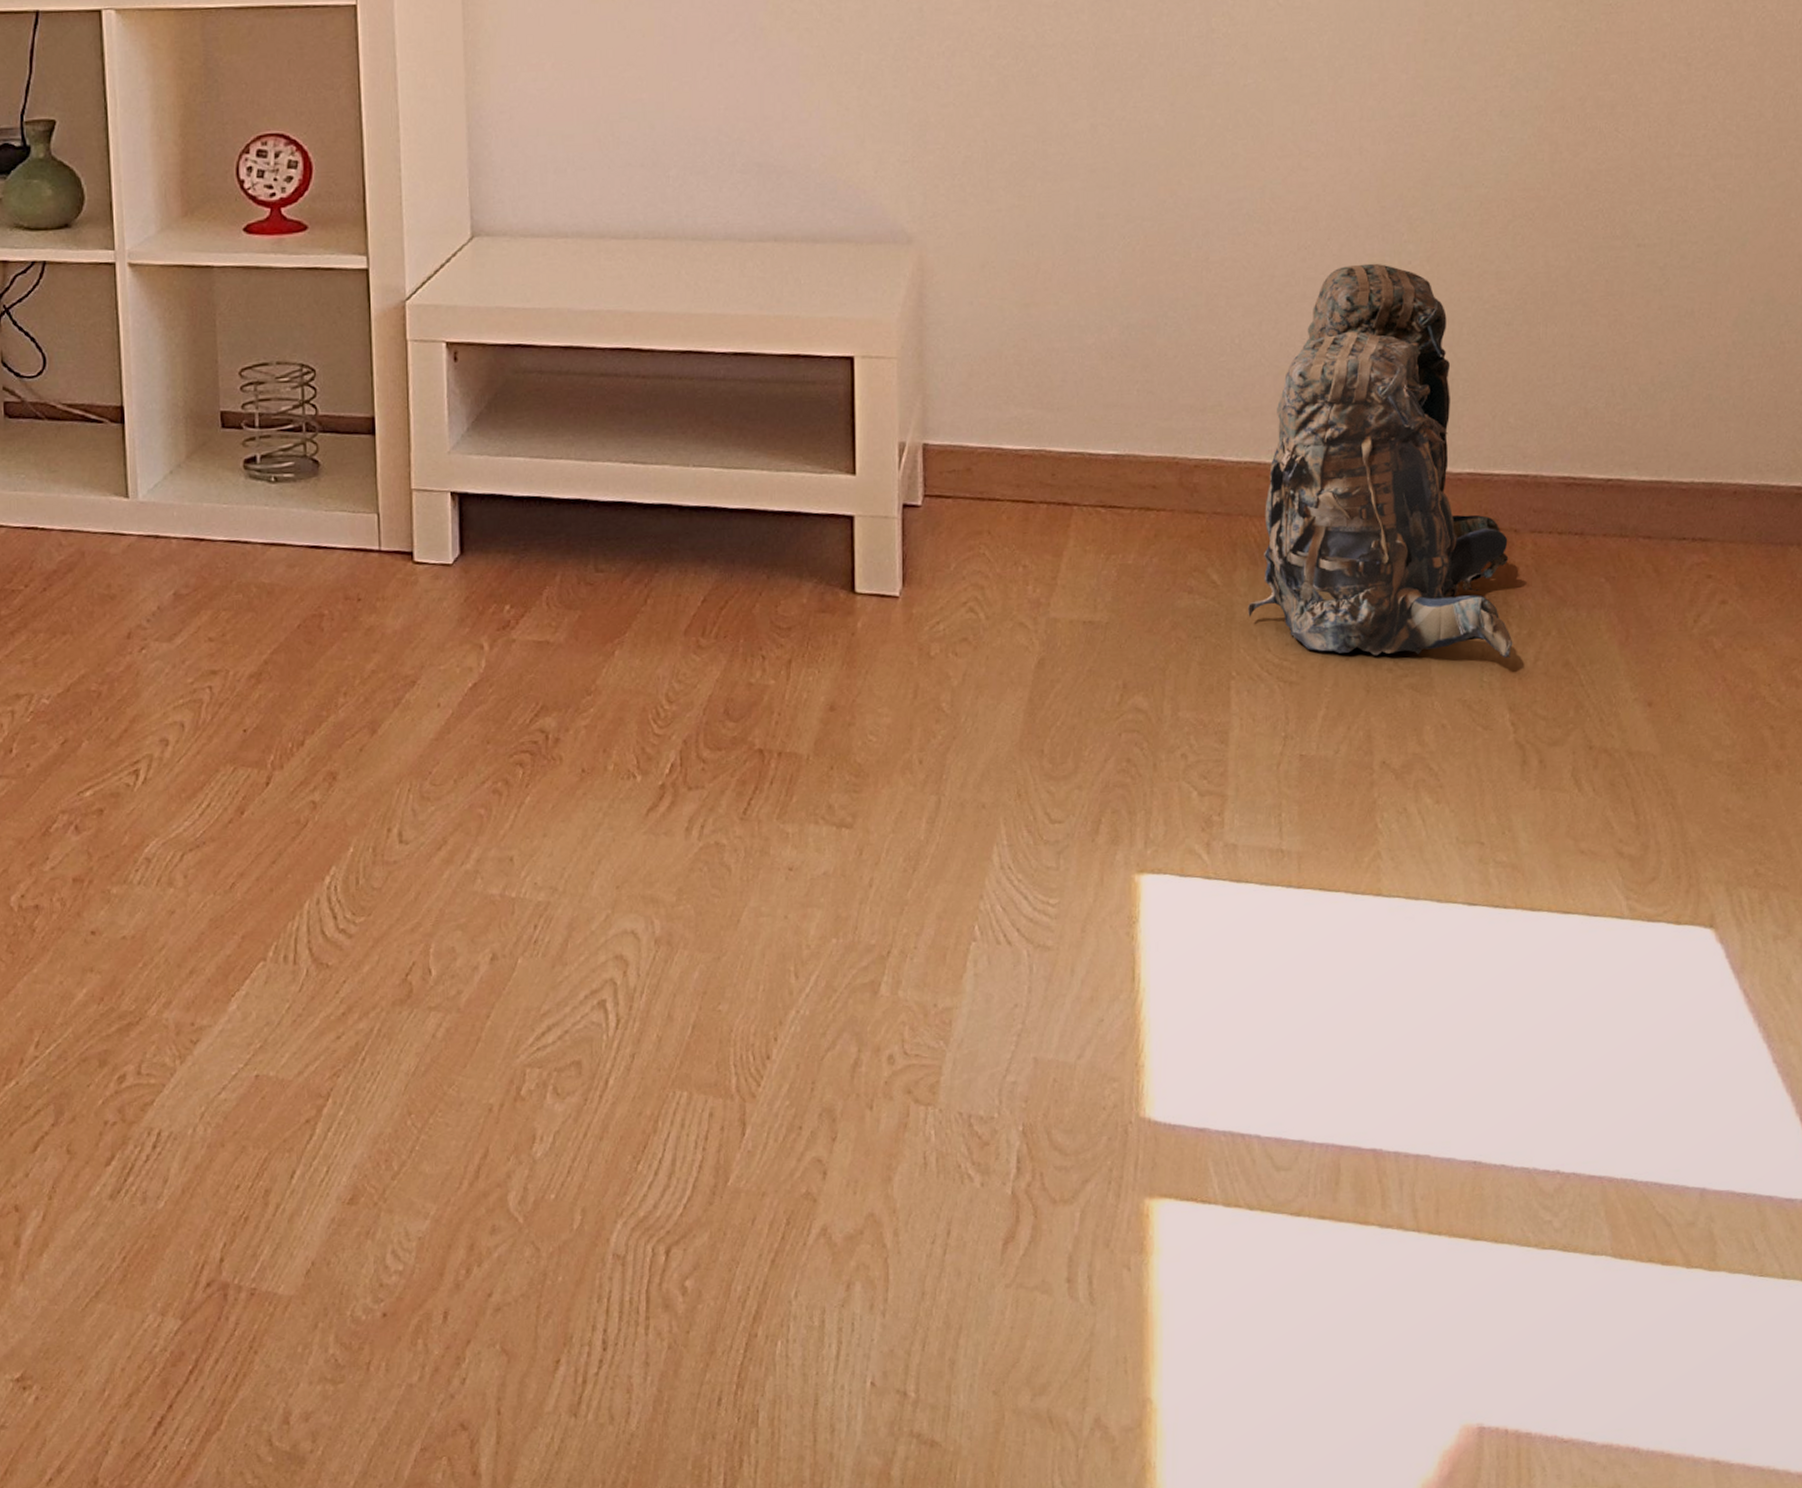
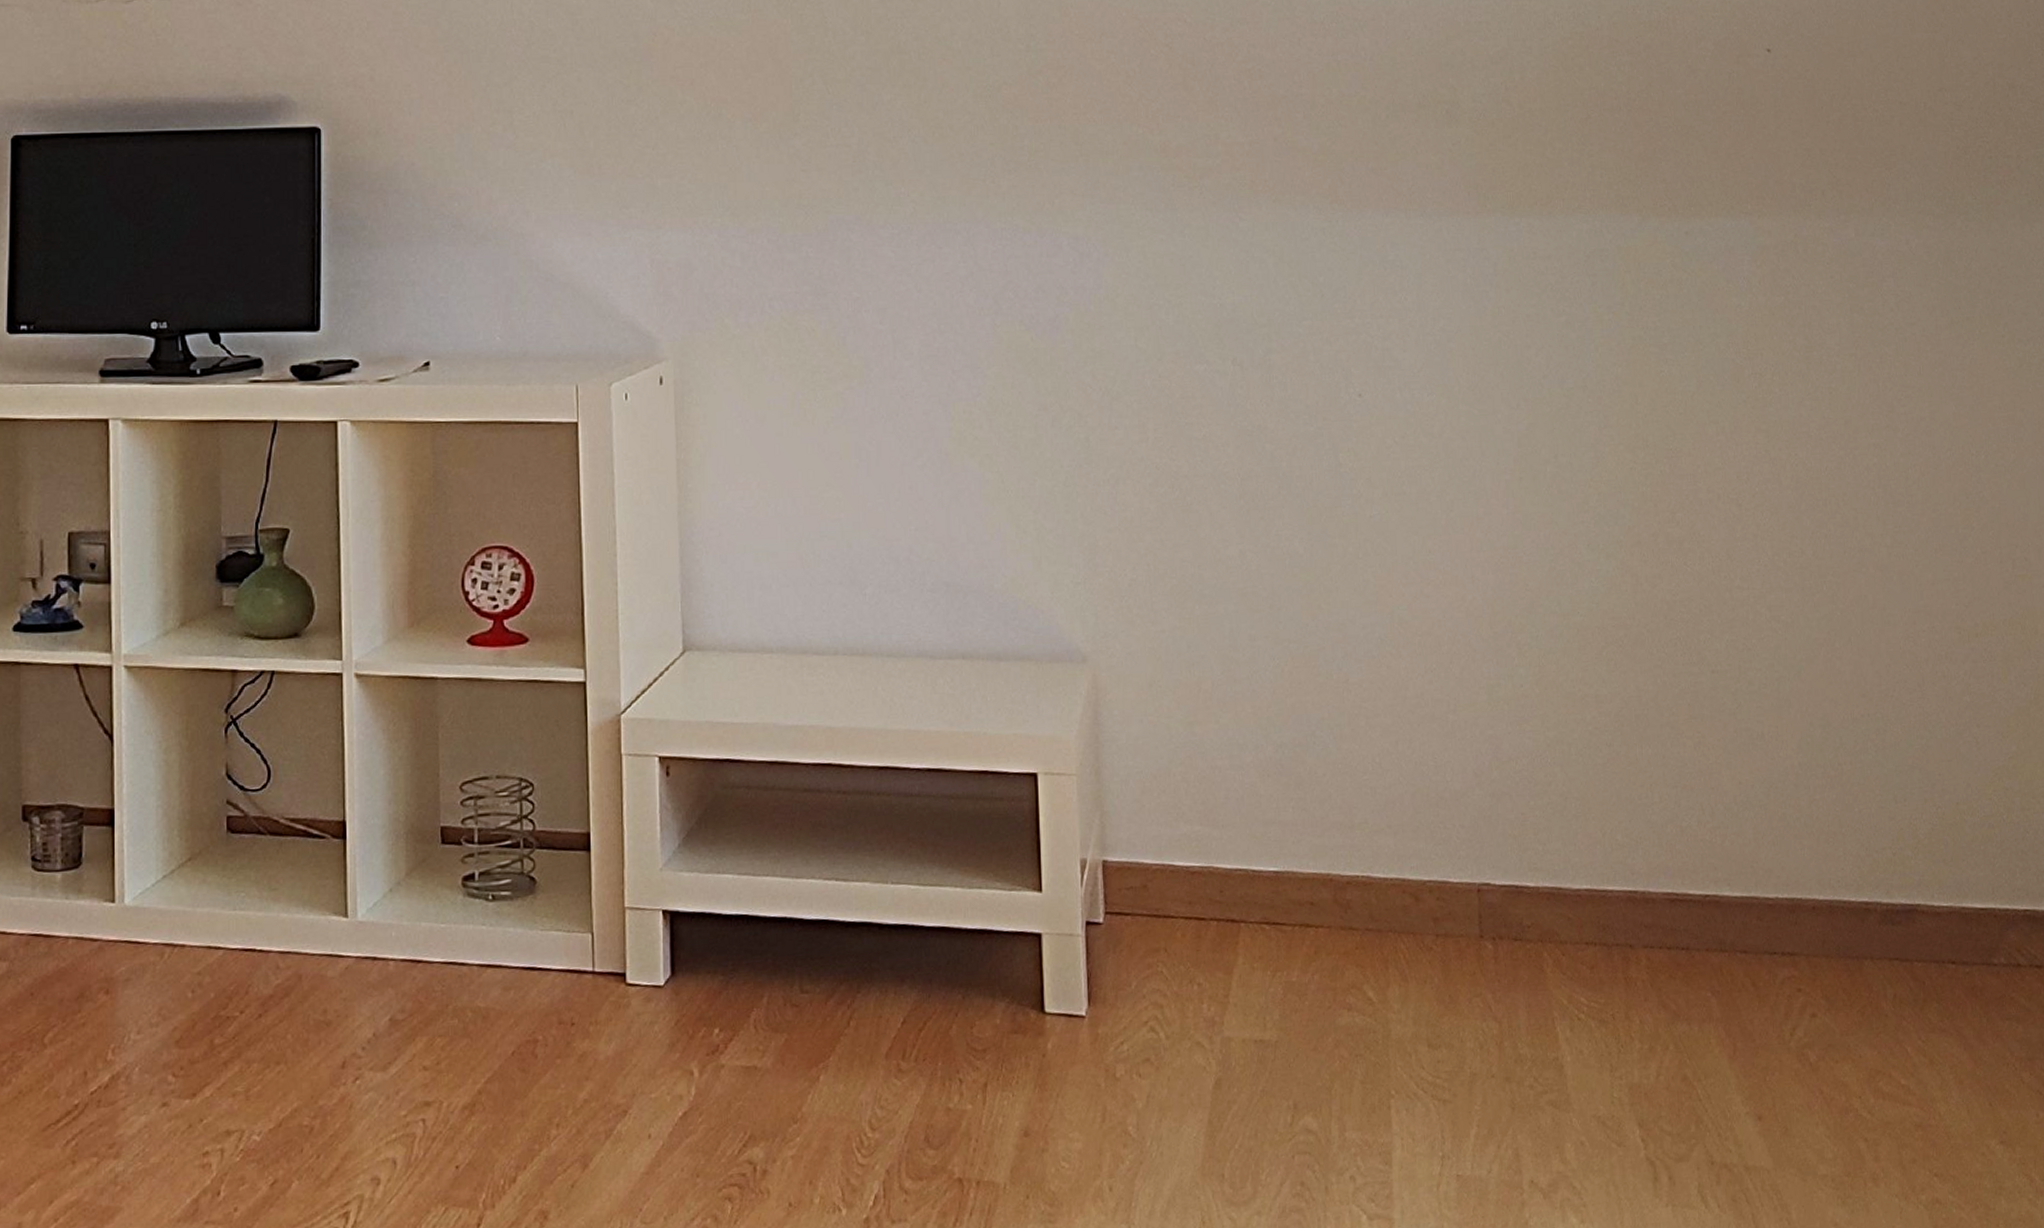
backpack: present [1247,263,1513,658] -> none [1401,686,1637,1073]

